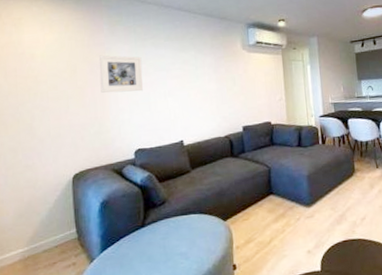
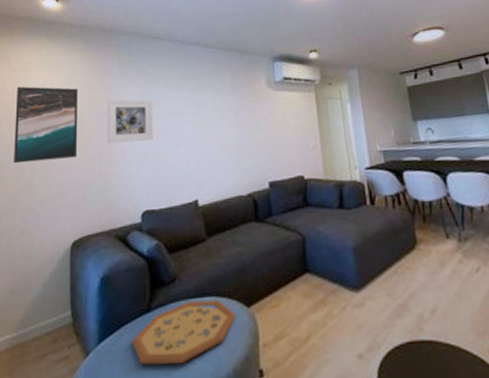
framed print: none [10,40,74,110] -> present [14,86,78,164]
decorative tray: none [129,216,215,266] -> present [131,300,236,365]

